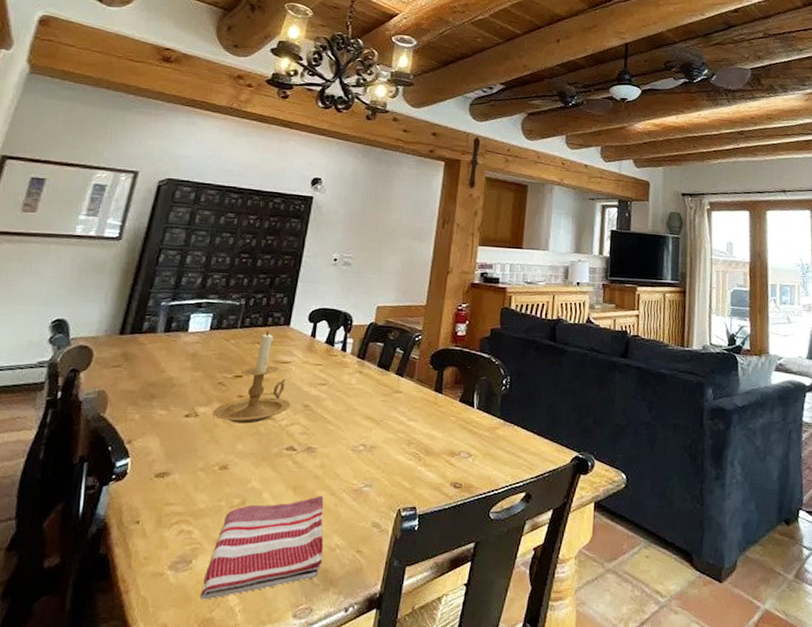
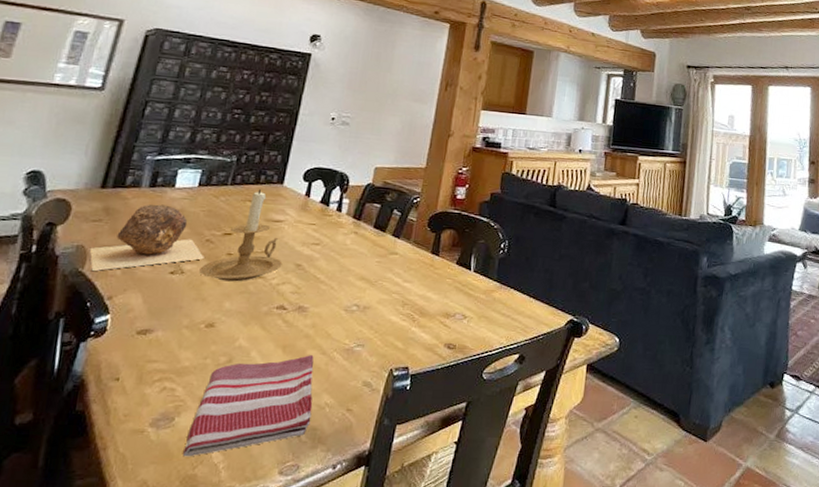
rock: none [110,348,217,416] -> present [89,204,204,272]

